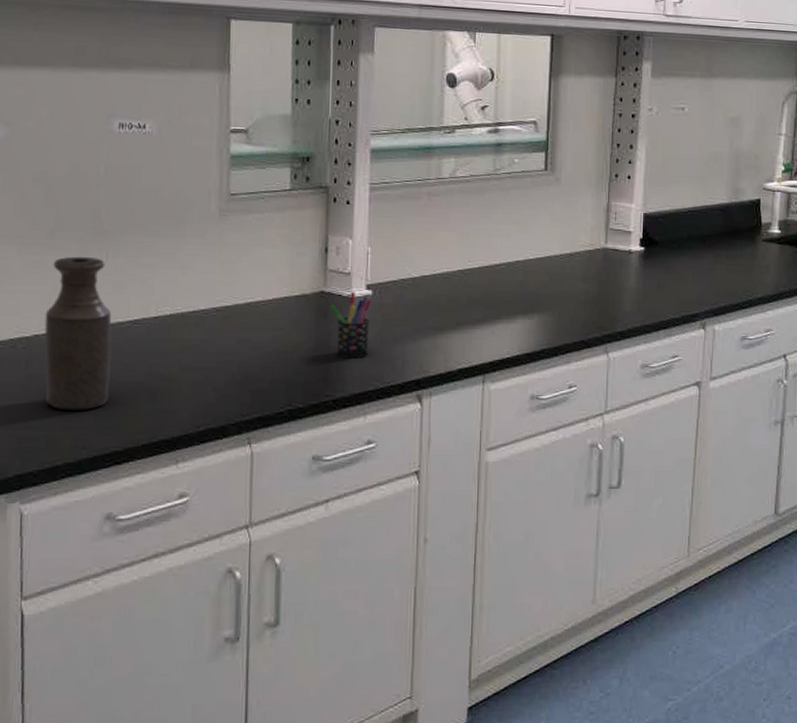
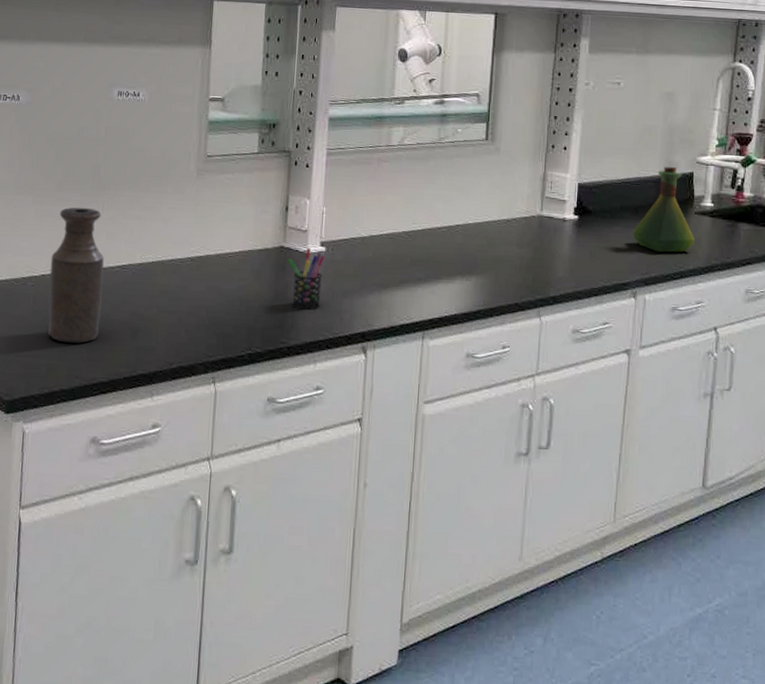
flask: none [700,194,763,282] -> present [632,167,695,253]

